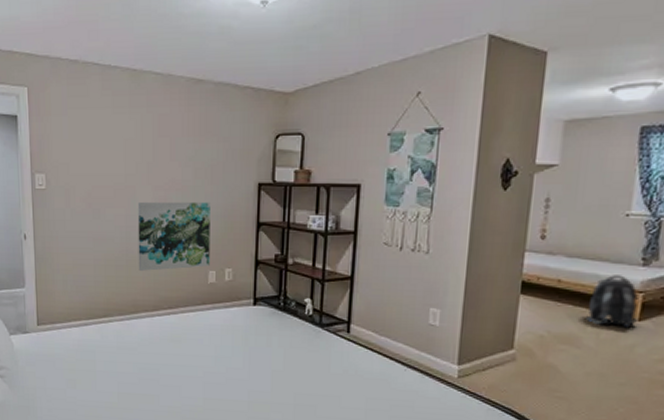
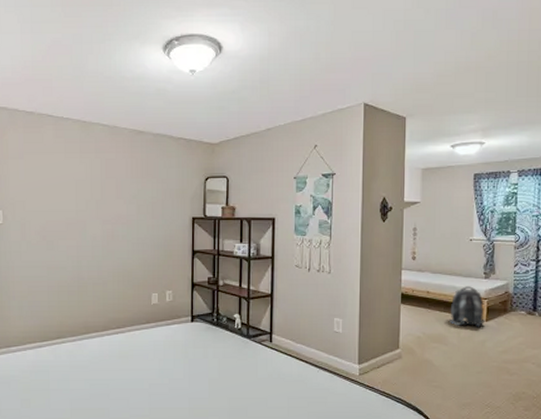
wall art: present [137,201,210,271] -> none [88,233,153,295]

